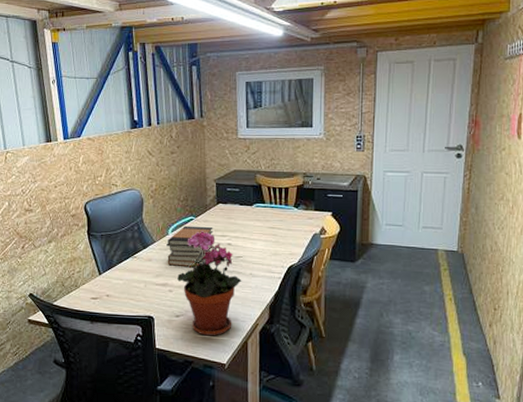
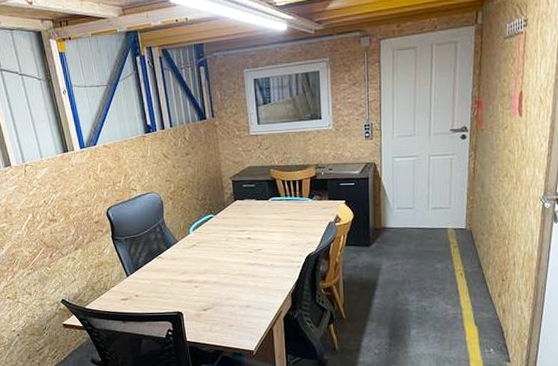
book stack: present [166,226,213,266] -> none [189,223,233,263]
potted plant: present [177,230,242,336] -> none [202,226,264,326]

